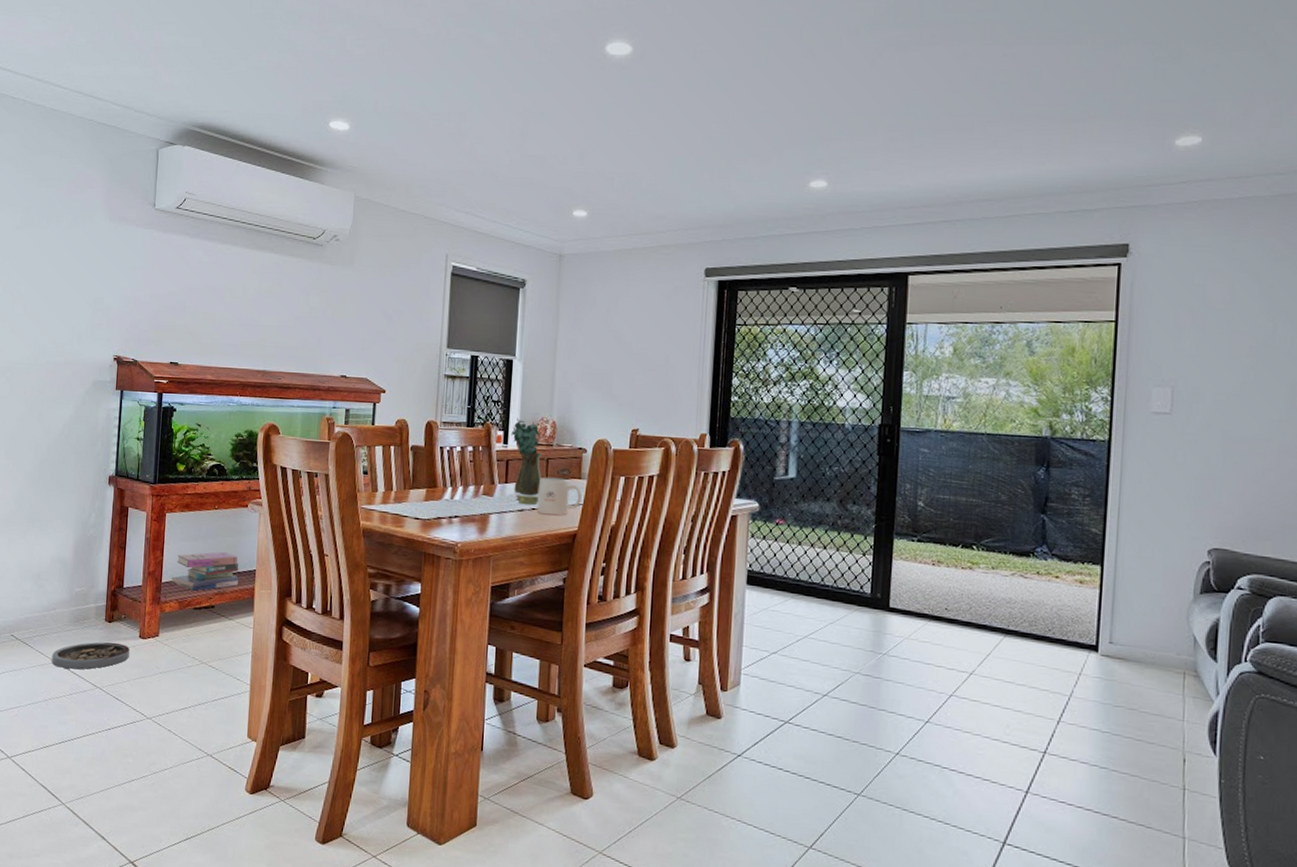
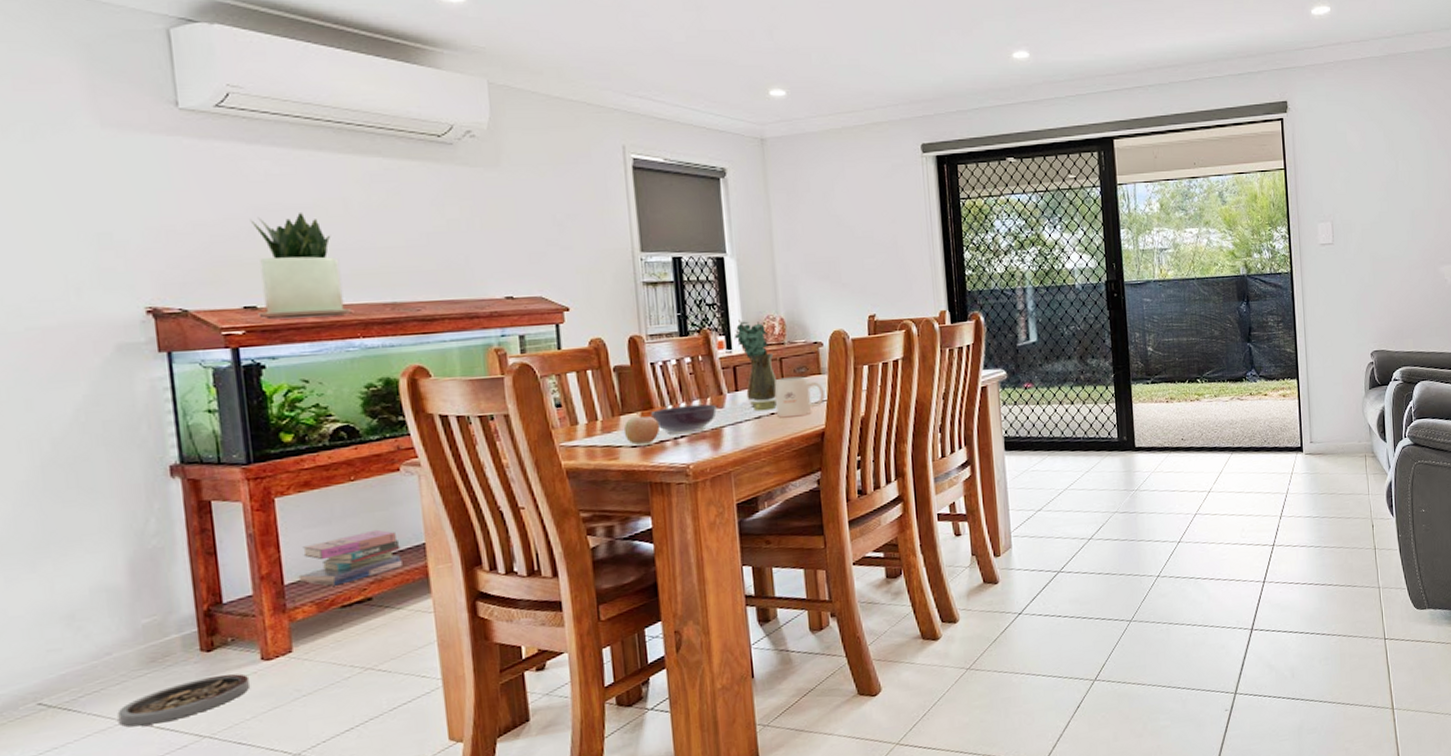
planter: none [178,293,236,378] -> present [250,213,352,320]
fruit: none [410,488,439,519] -> present [623,411,660,445]
bowl: none [433,488,487,515] -> present [650,404,717,435]

